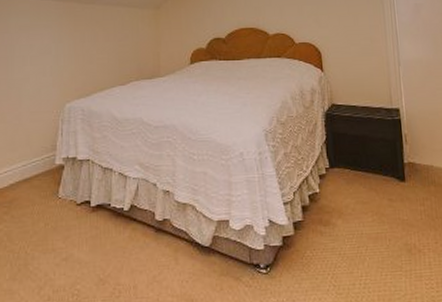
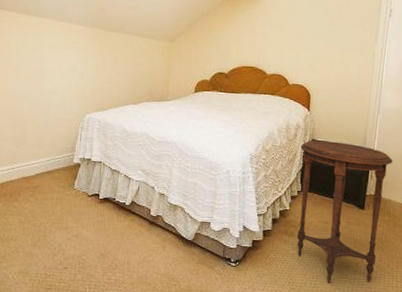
side table: none [319,103,431,281] -> present [296,140,393,283]

